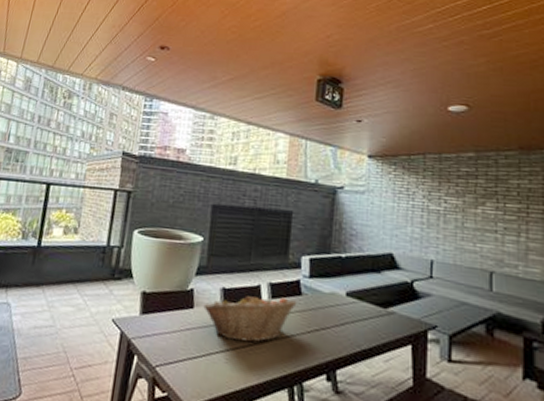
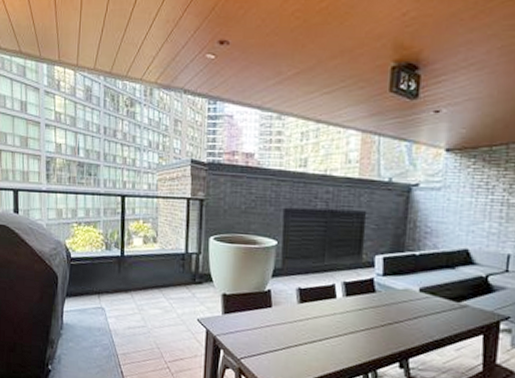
fruit basket: present [203,294,297,343] -> none [281,293,371,336]

